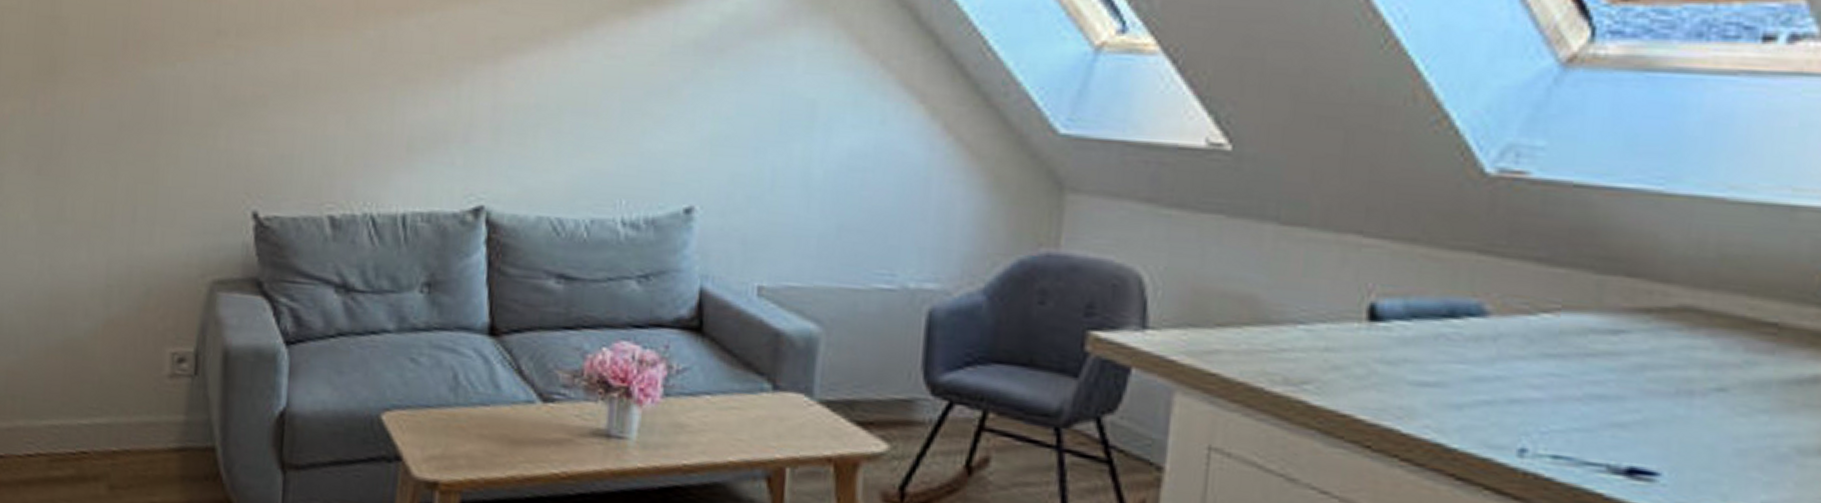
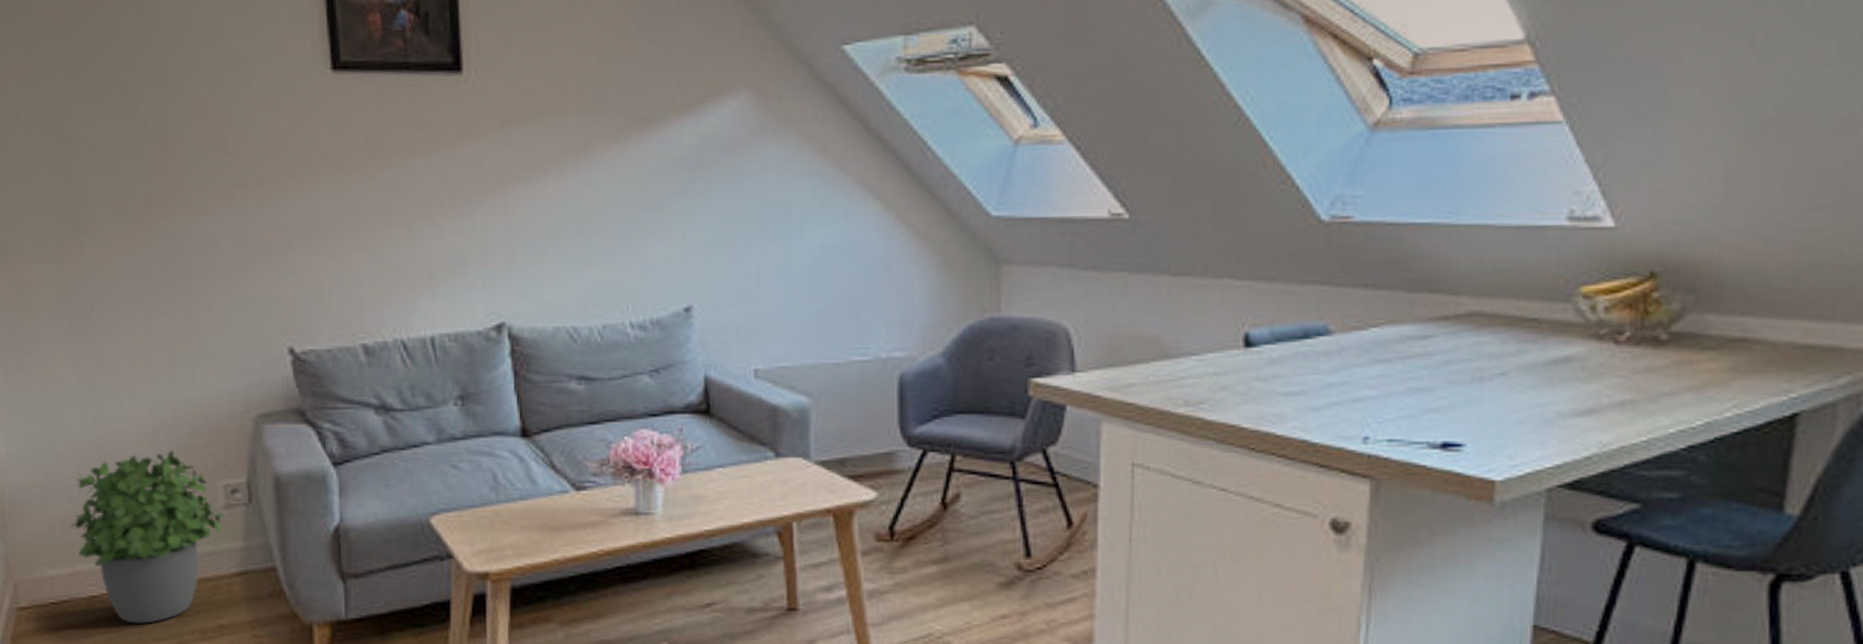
potted plant: none [14,309,167,491] -> present [70,451,223,624]

